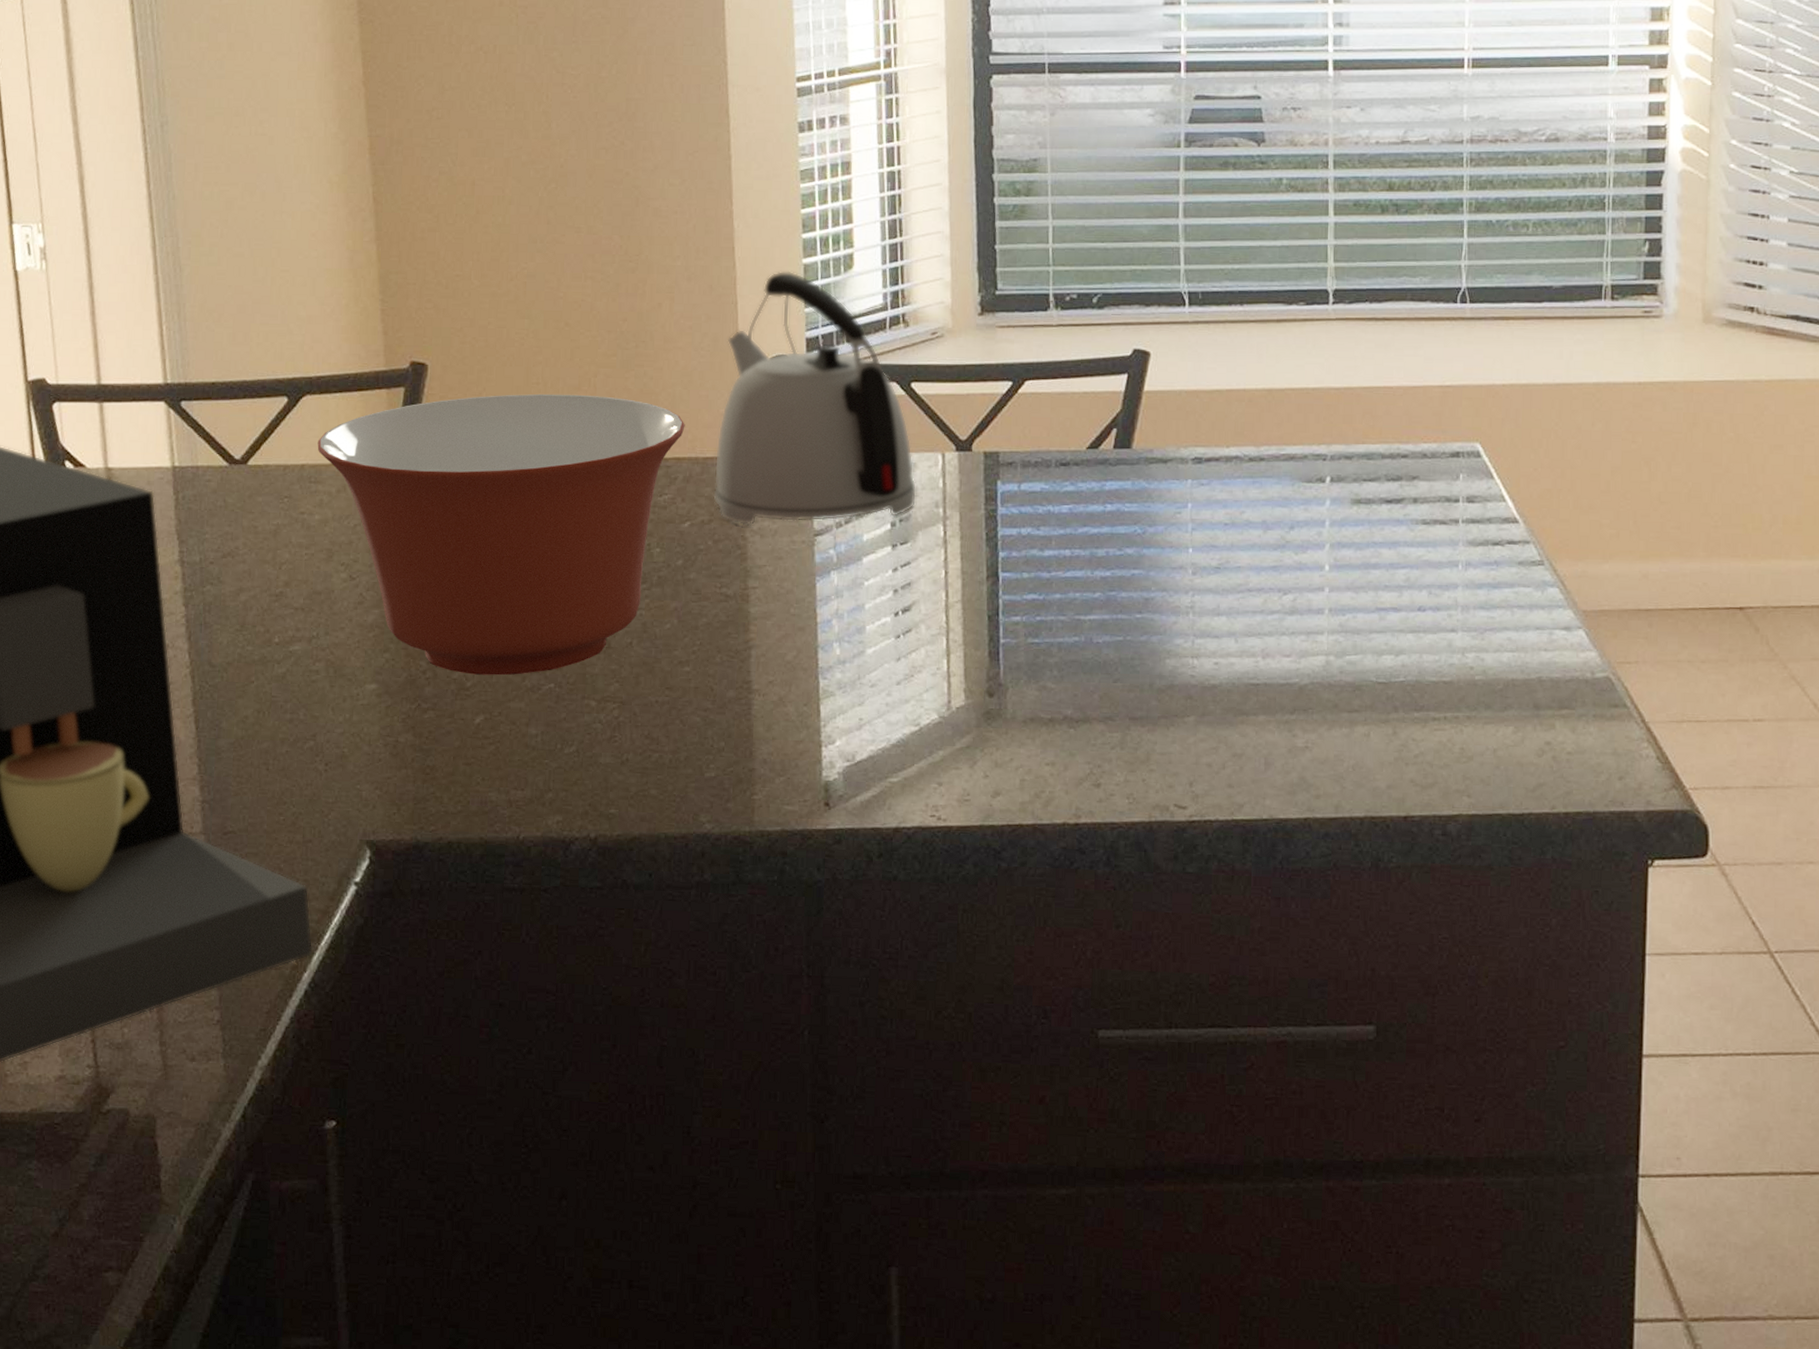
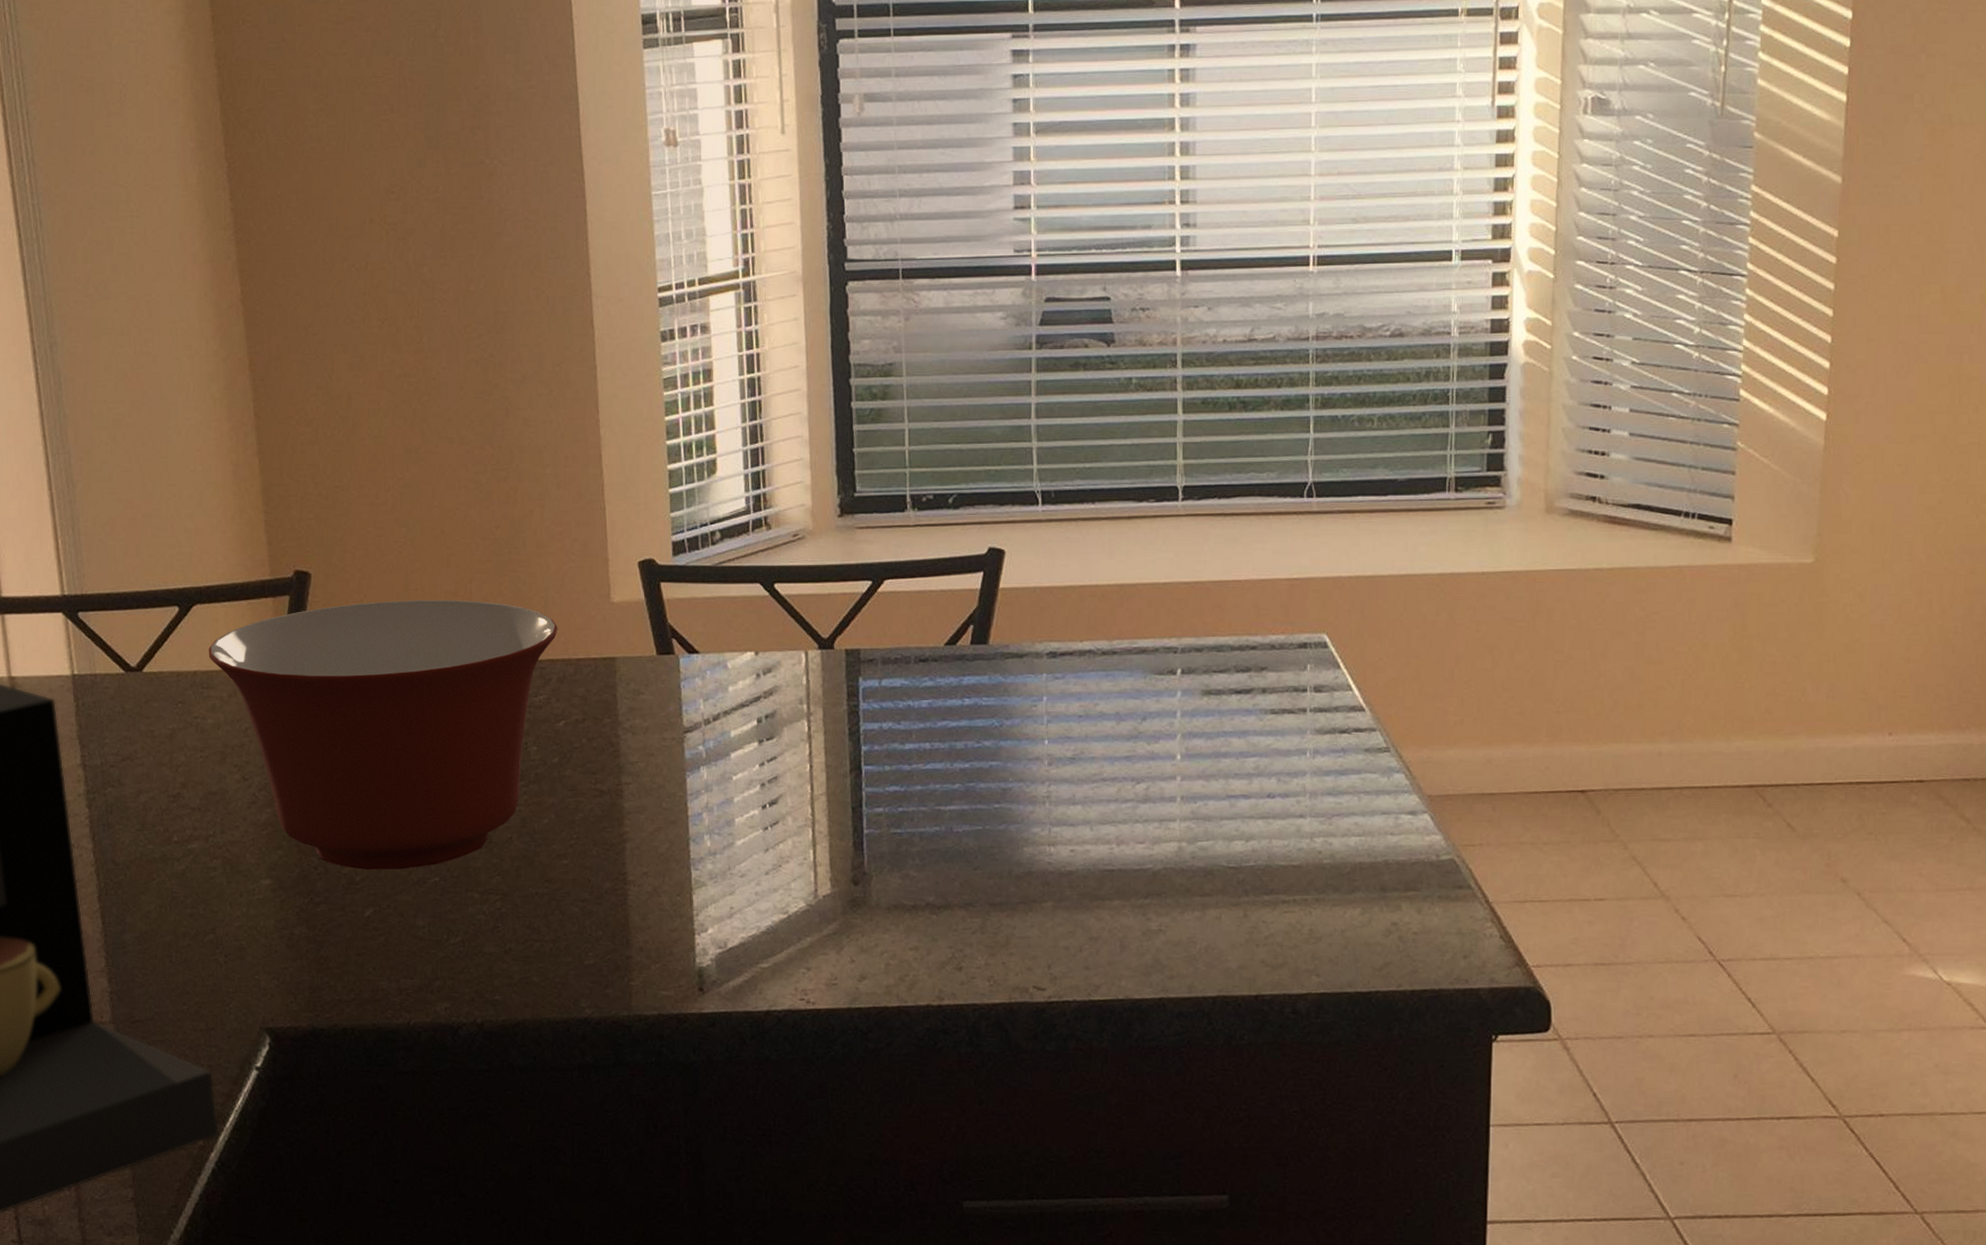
kettle: present [713,270,917,526] -> none [586,477,782,724]

